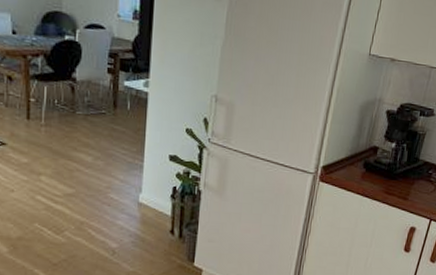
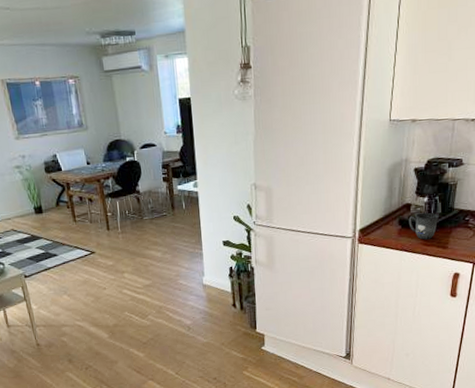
mug: none [373,158,404,188] -> present [408,212,439,240]

